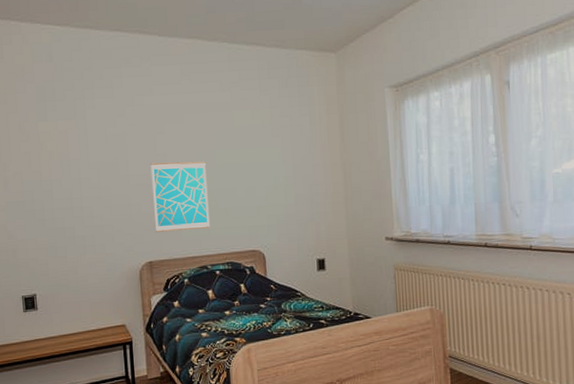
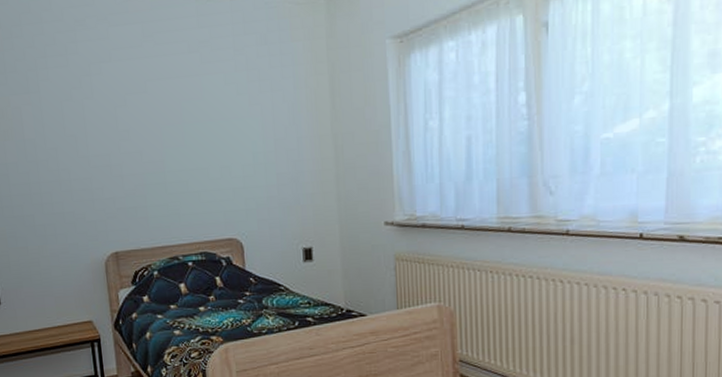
wall art: present [150,161,211,232] -> none [112,137,181,220]

